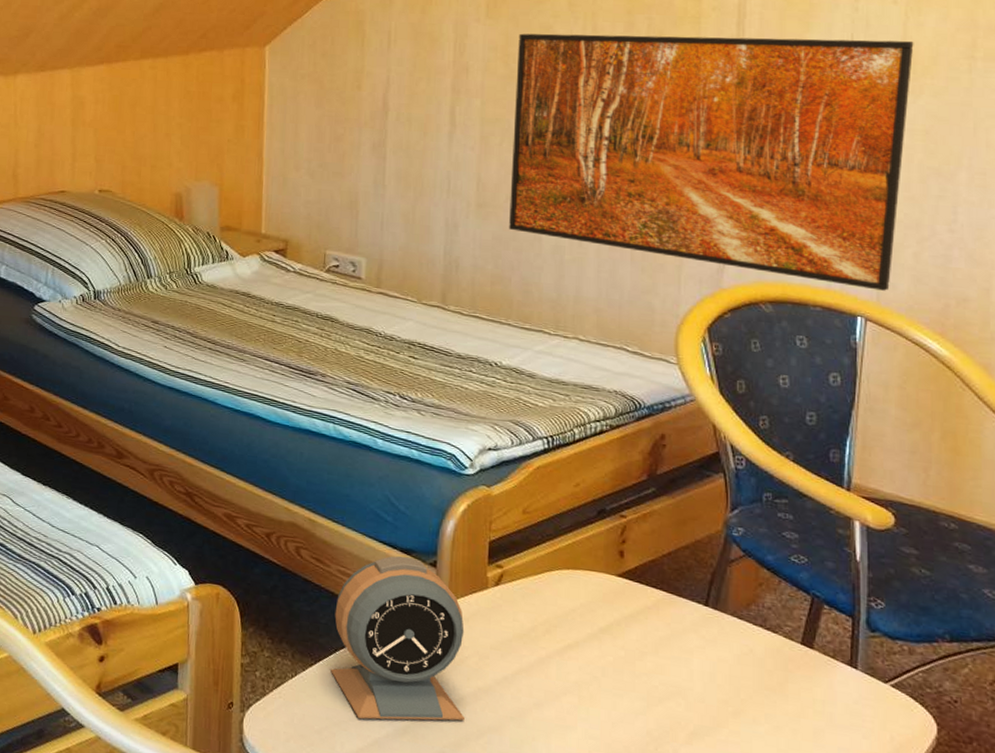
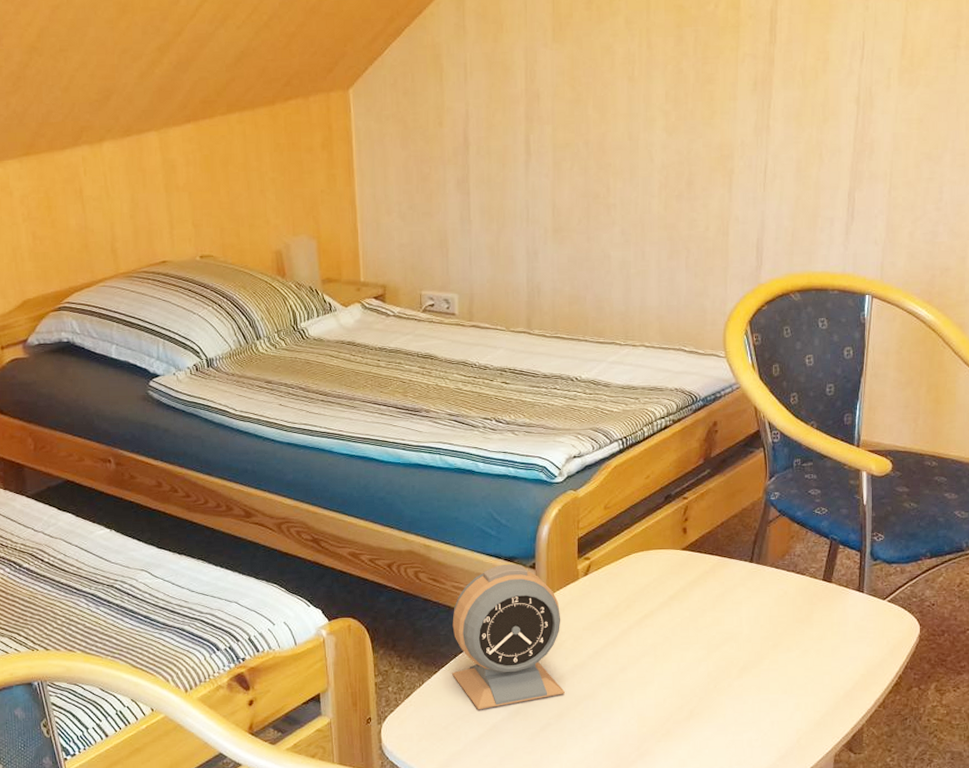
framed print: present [509,33,914,291] -> none [581,36,912,270]

